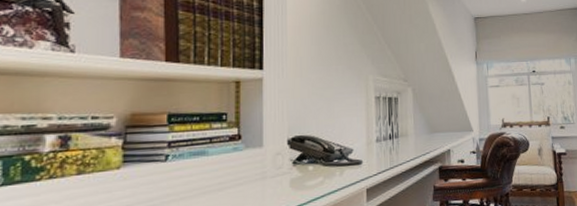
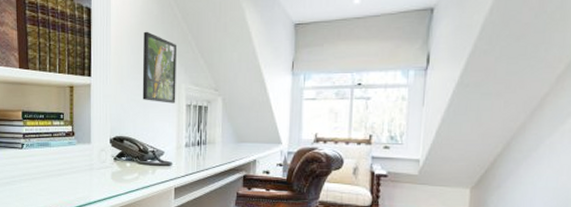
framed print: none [325,21,364,96] -> present [142,31,177,103]

